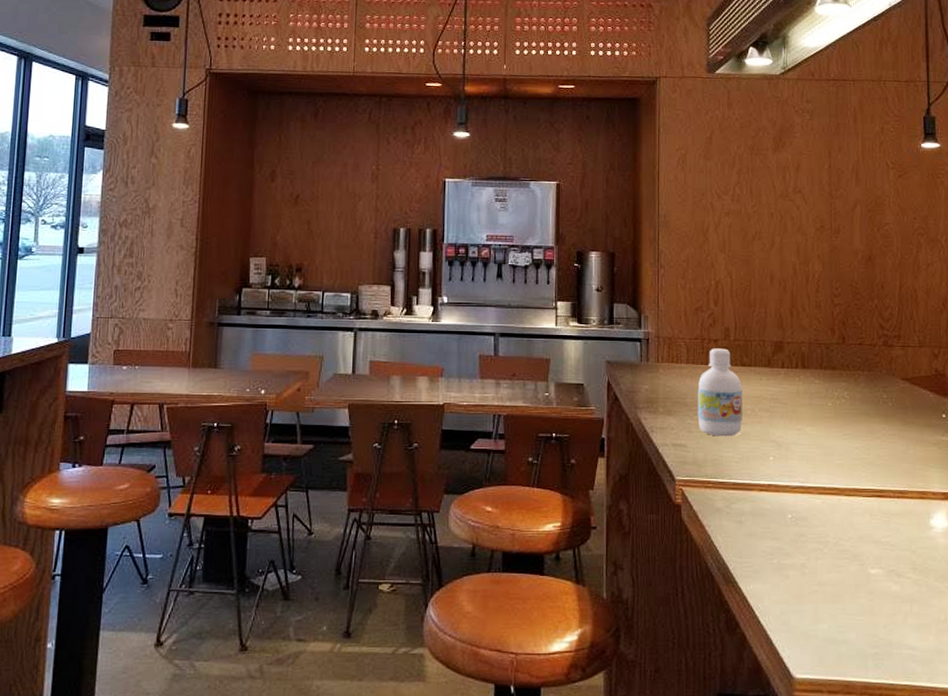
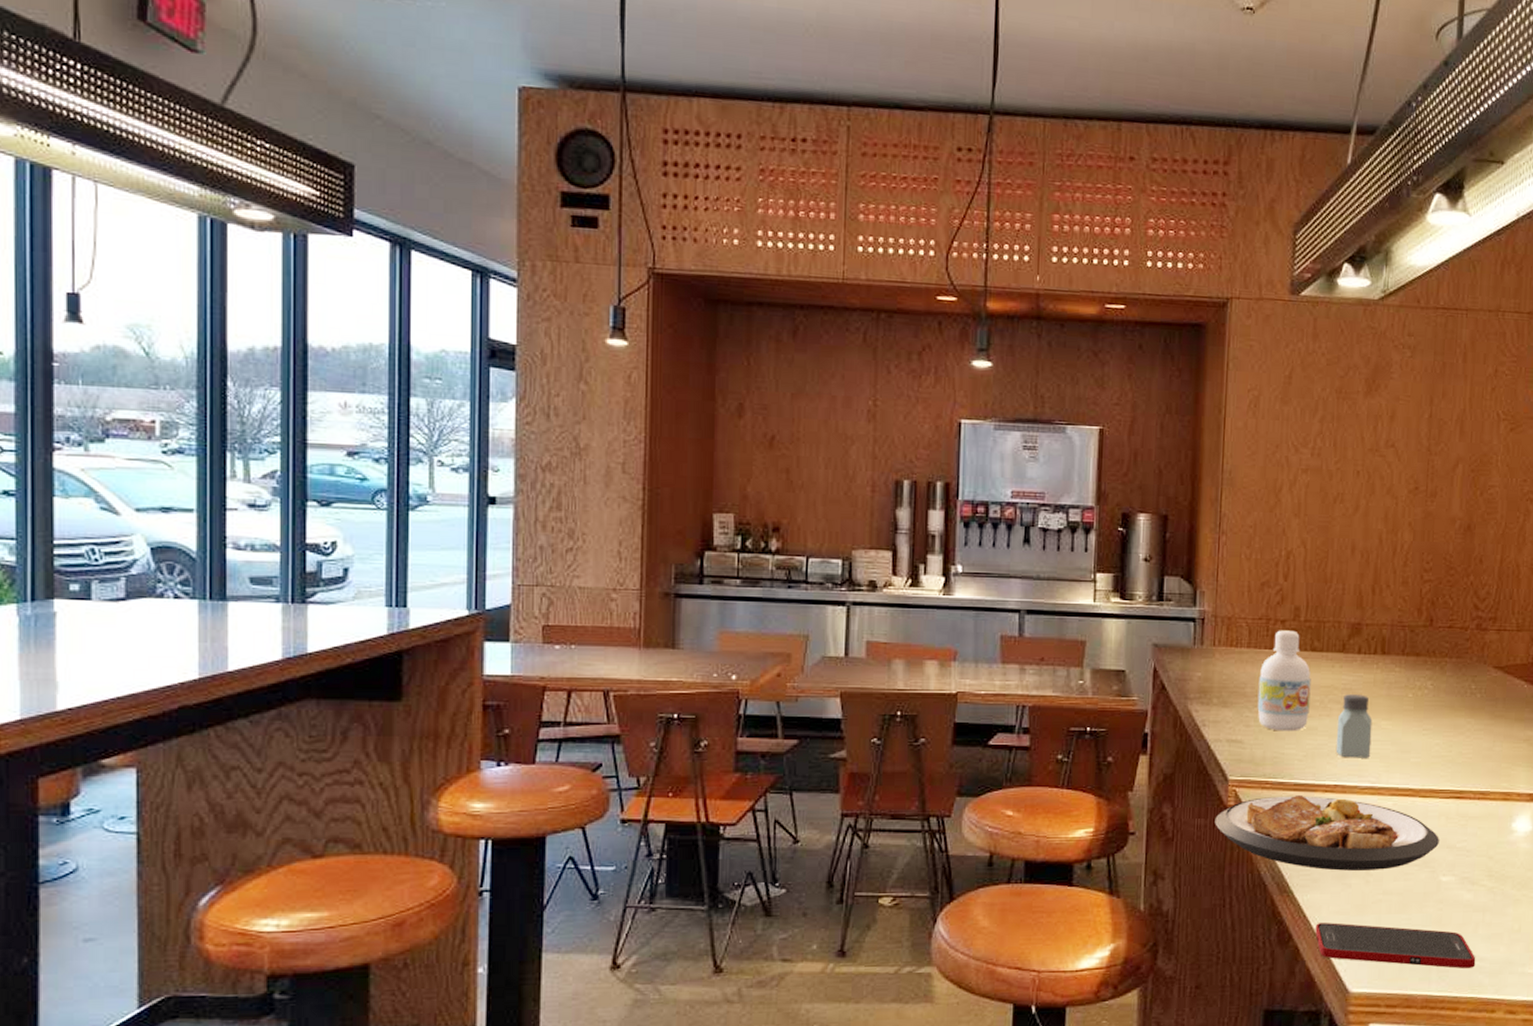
plate: none [665,494,865,563] -> present [1215,796,1439,871]
cell phone: none [759,611,908,657] -> present [1315,923,1476,969]
saltshaker: none [767,404,799,460] -> present [1335,694,1373,758]

